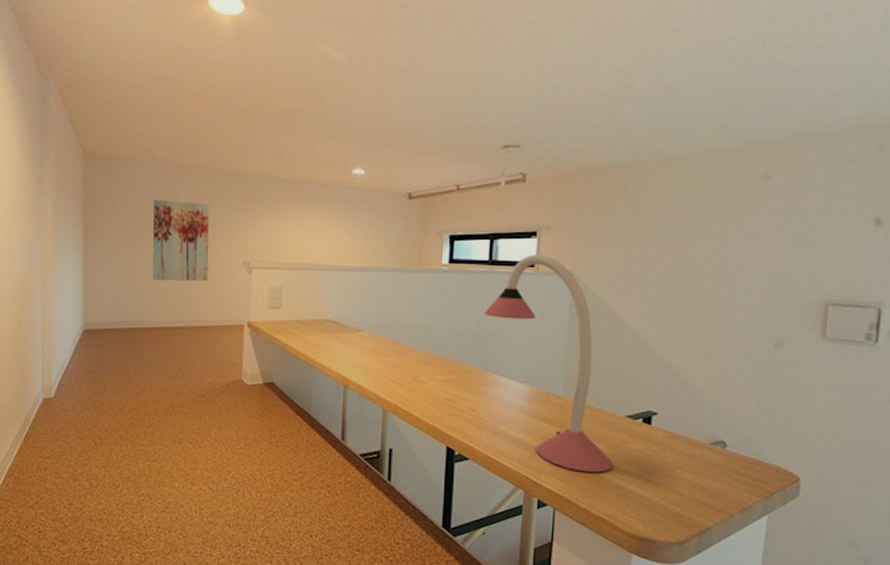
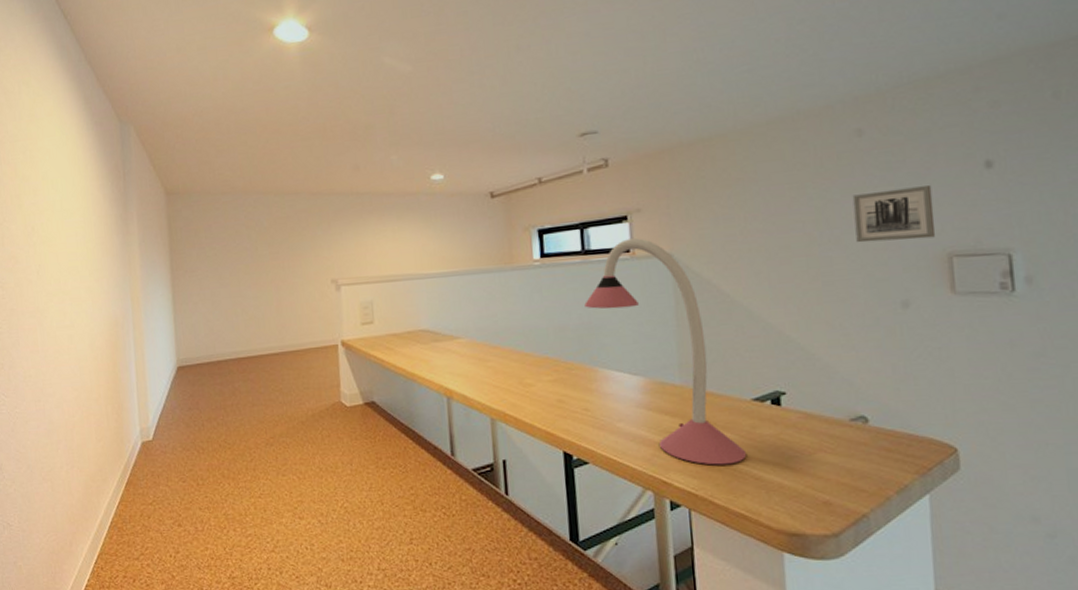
wall art: present [152,200,209,281] -> none [236,226,298,308]
wall art: none [745,235,823,285] -> present [852,185,936,243]

